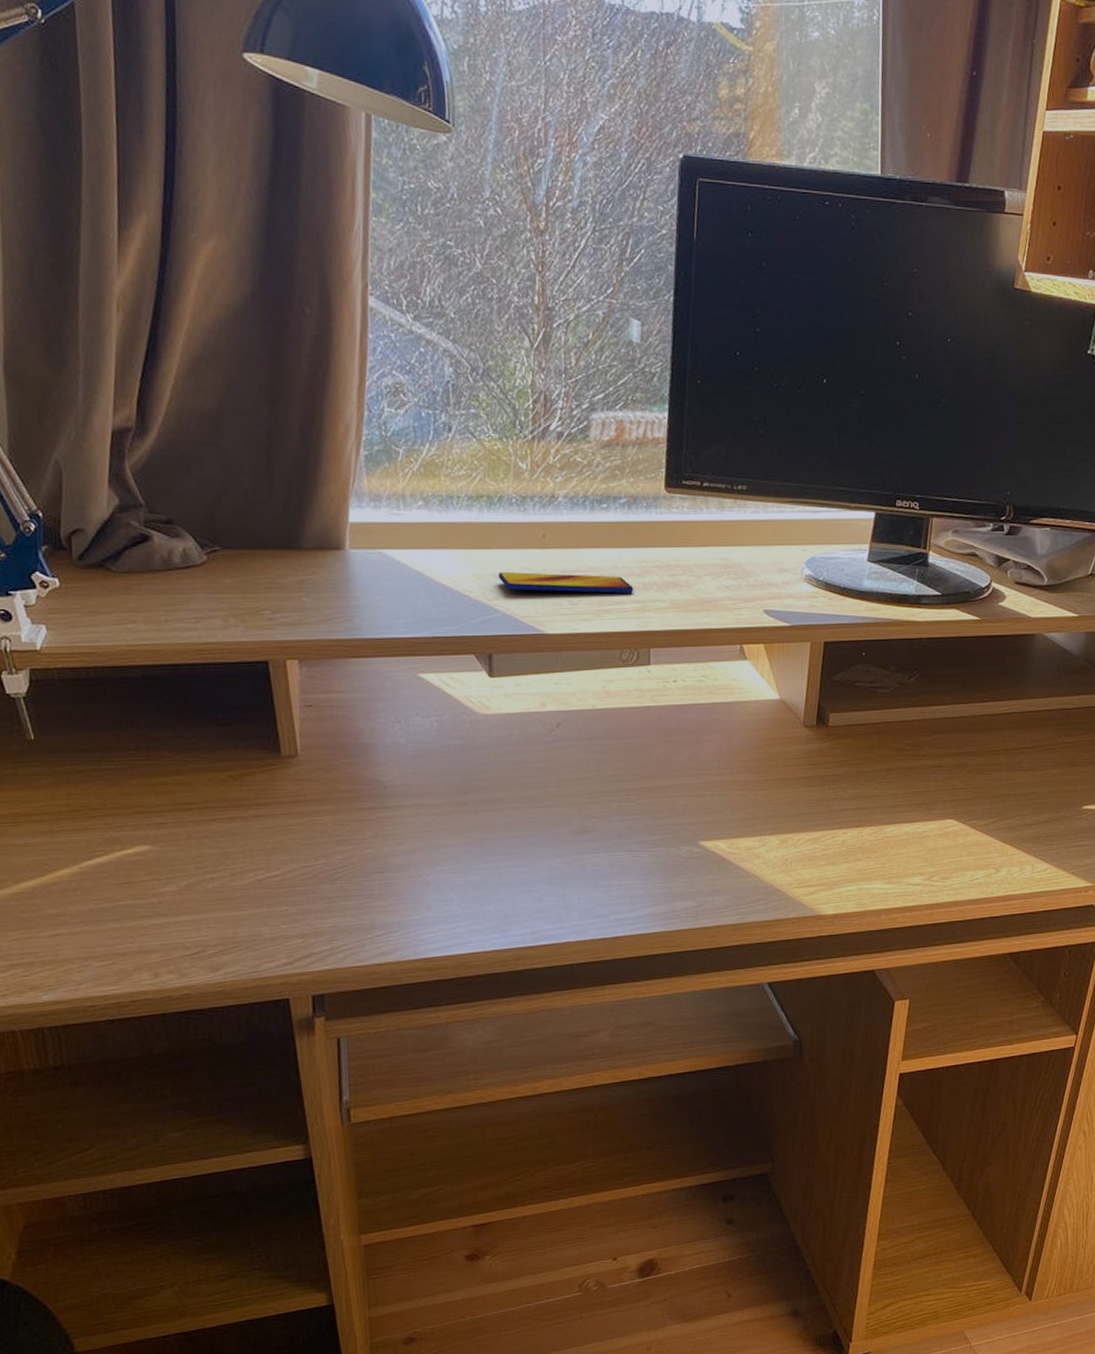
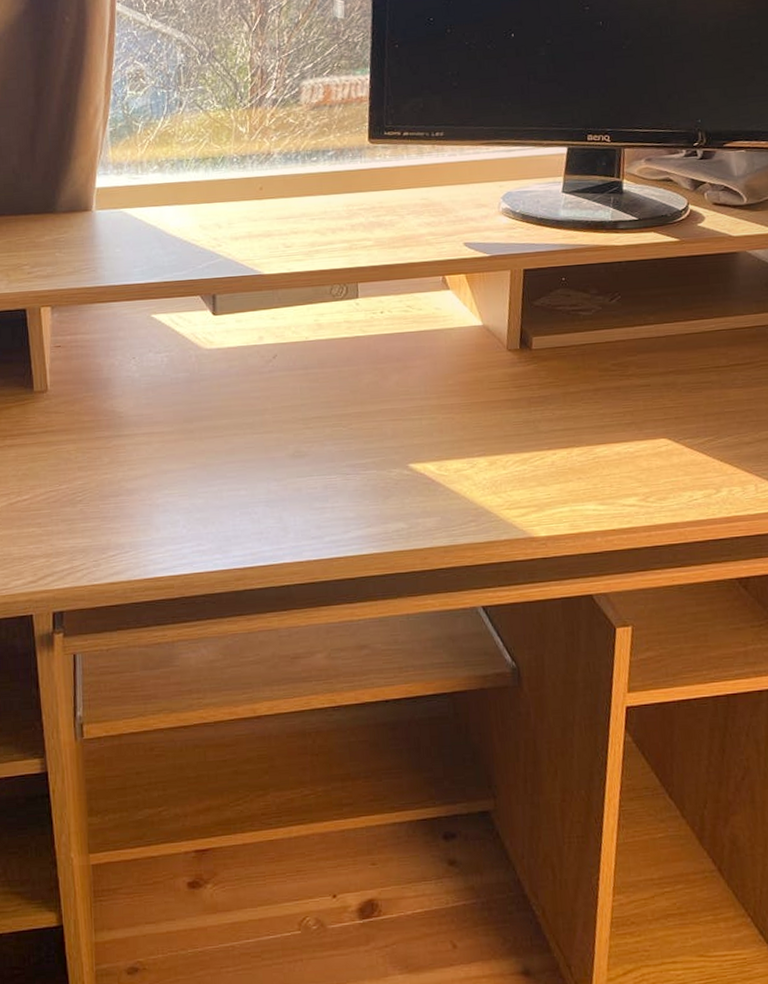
smartphone: present [498,571,634,594] -> none [221,219,342,238]

